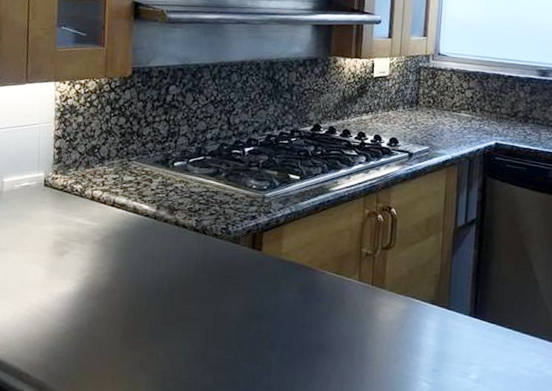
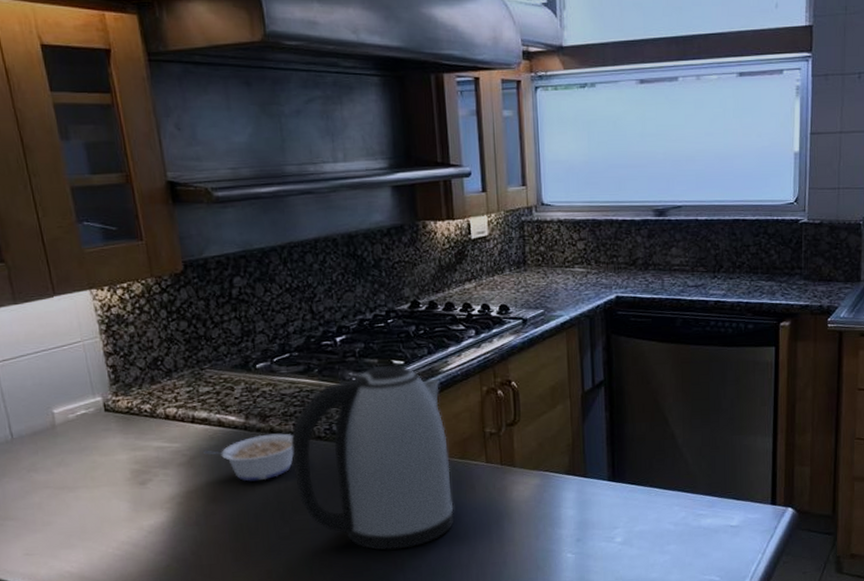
legume: none [115,225,194,268] -> present [202,433,294,482]
kettle: none [188,177,328,352] -> present [291,364,455,551]

